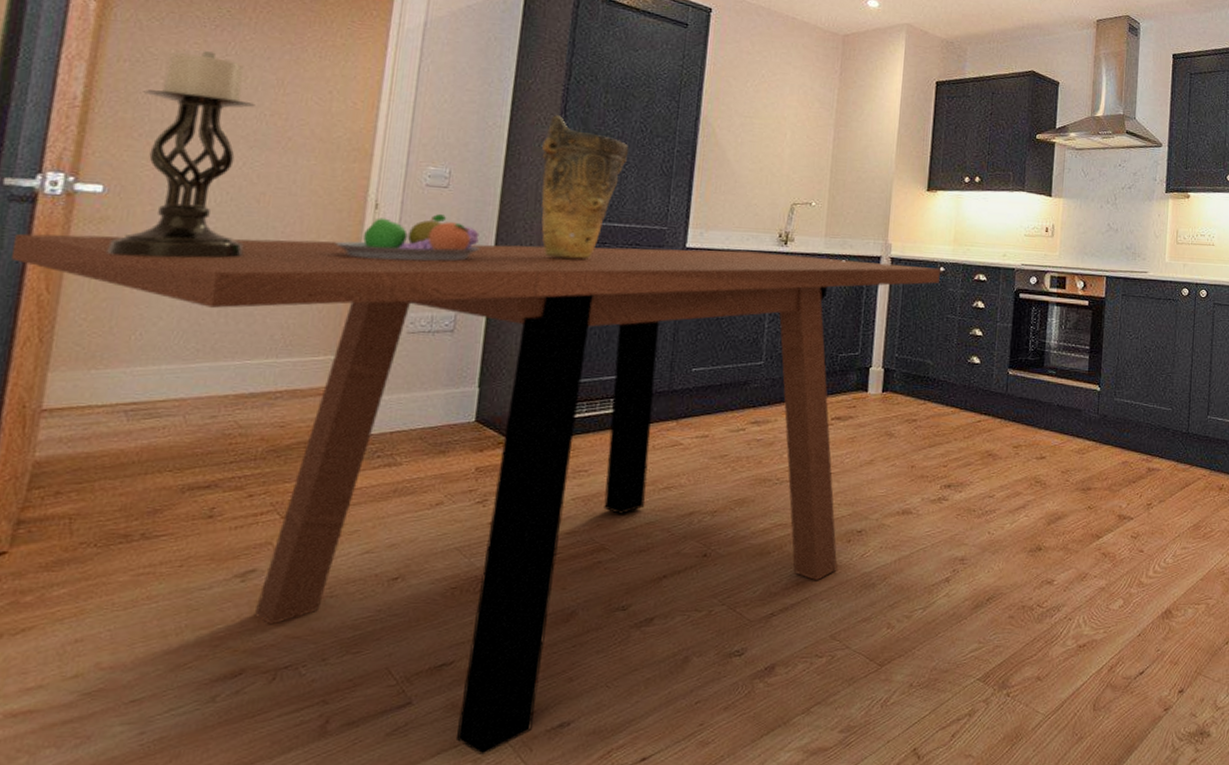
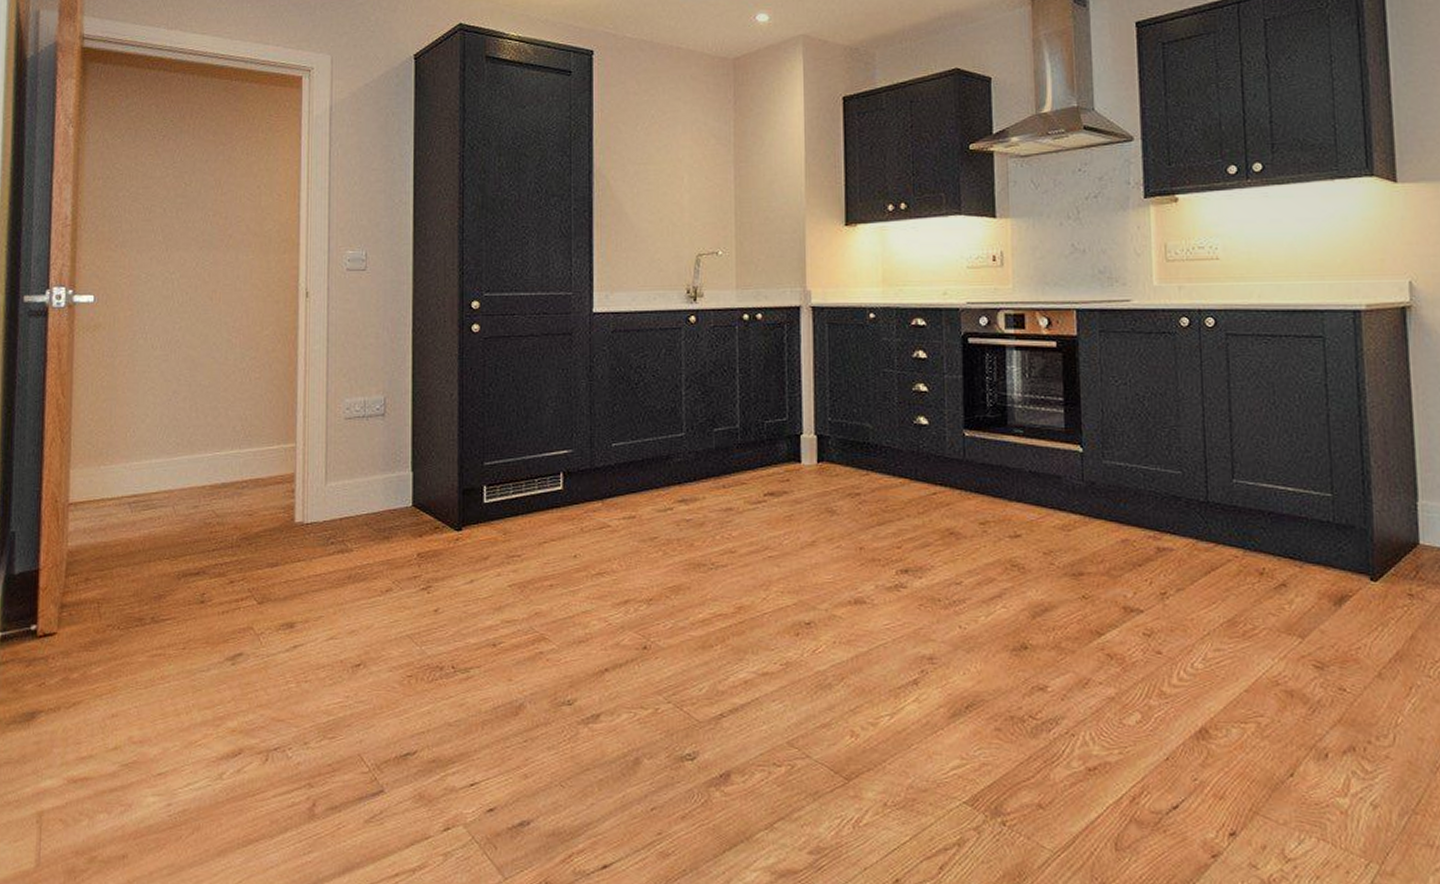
dining table: present [10,233,940,756] -> none [35,311,870,850]
candle holder: present [107,51,255,259] -> none [102,161,205,359]
fruit bowl: present [335,214,480,261] -> none [277,298,399,347]
vase: present [541,114,629,260] -> none [446,184,527,333]

